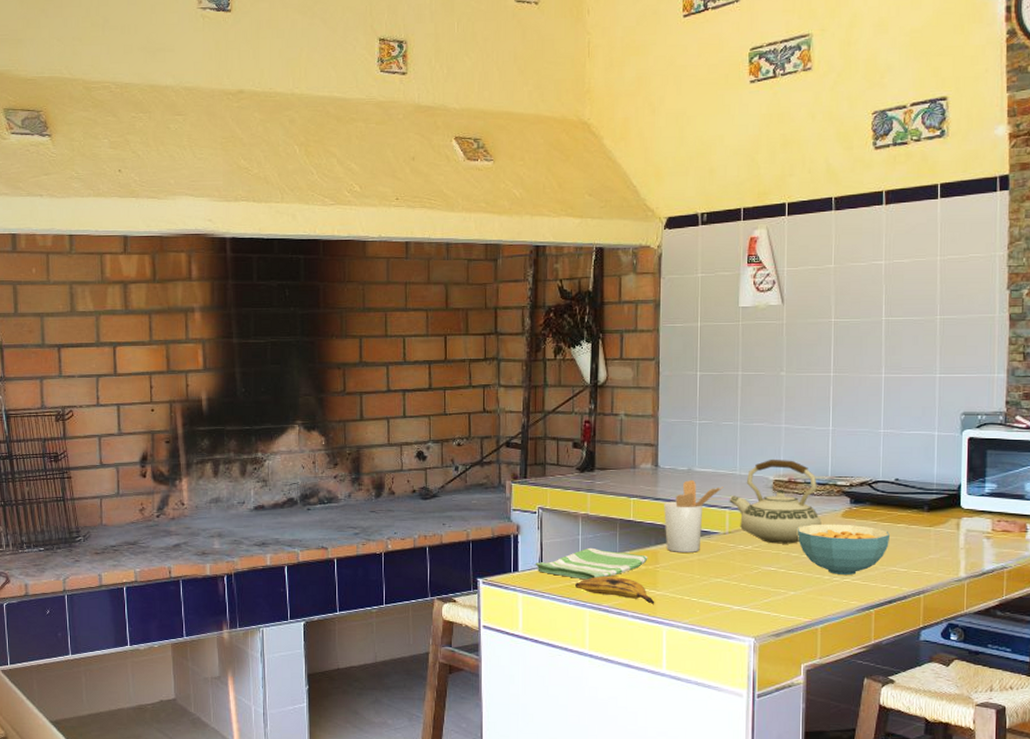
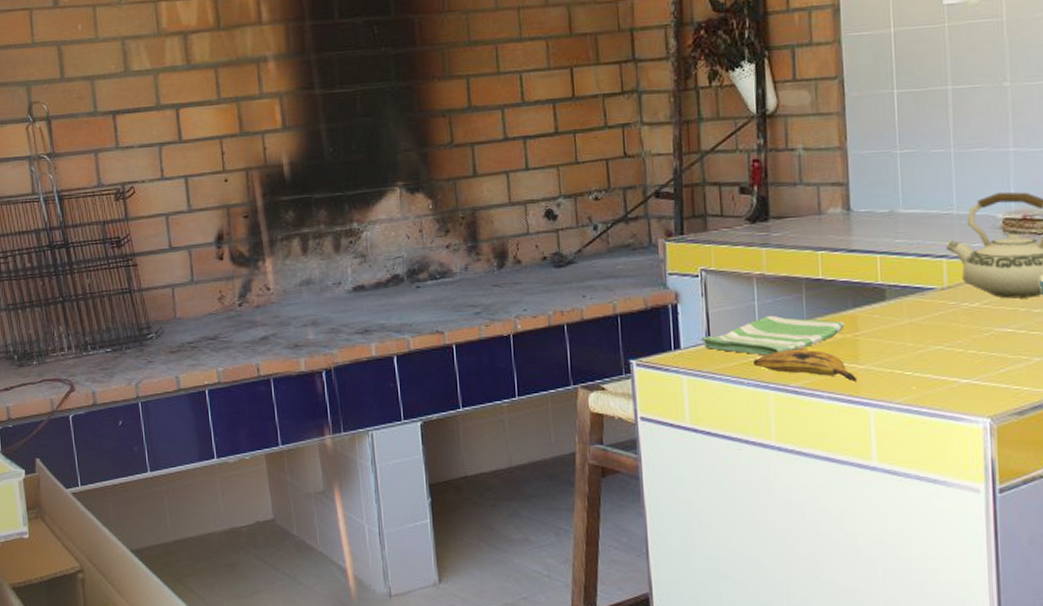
utensil holder: present [664,479,724,553] -> none [861,223,938,316]

